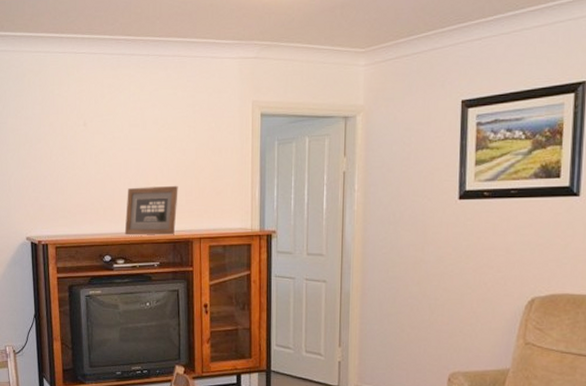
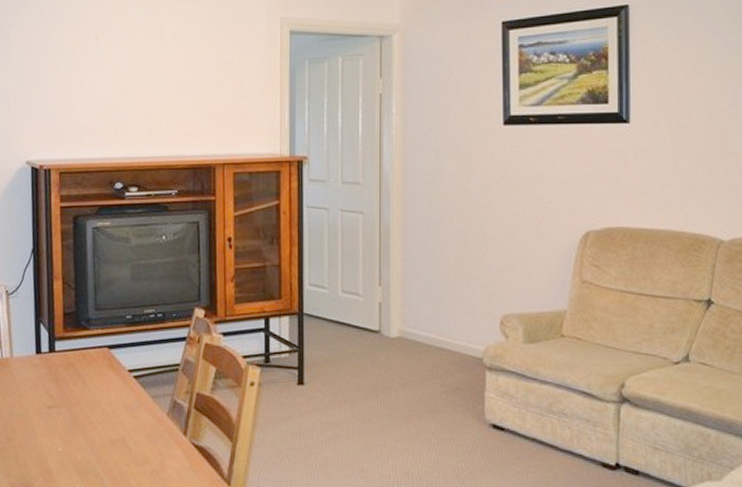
picture frame: present [124,185,178,236] -> none [138,106,200,161]

